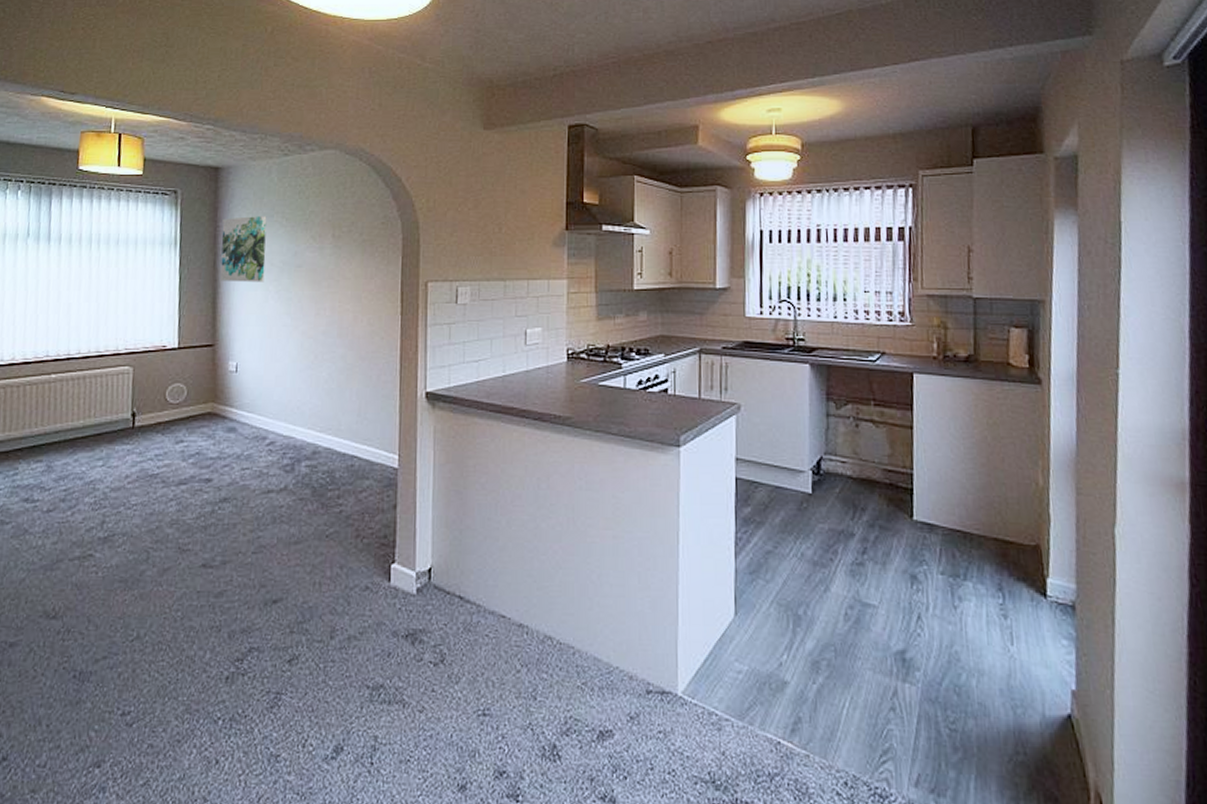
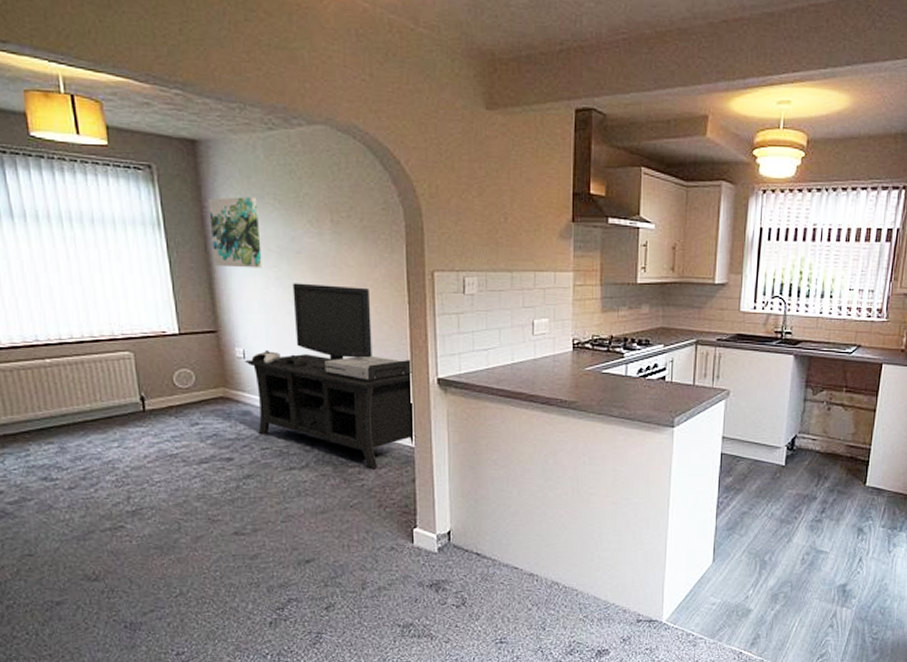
media console: none [237,296,401,492] -> present [245,283,413,468]

